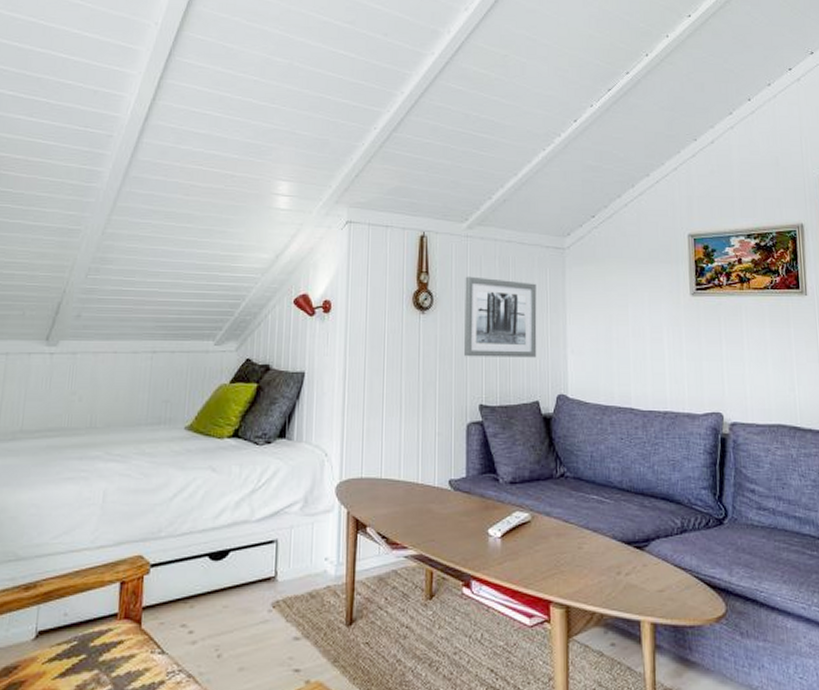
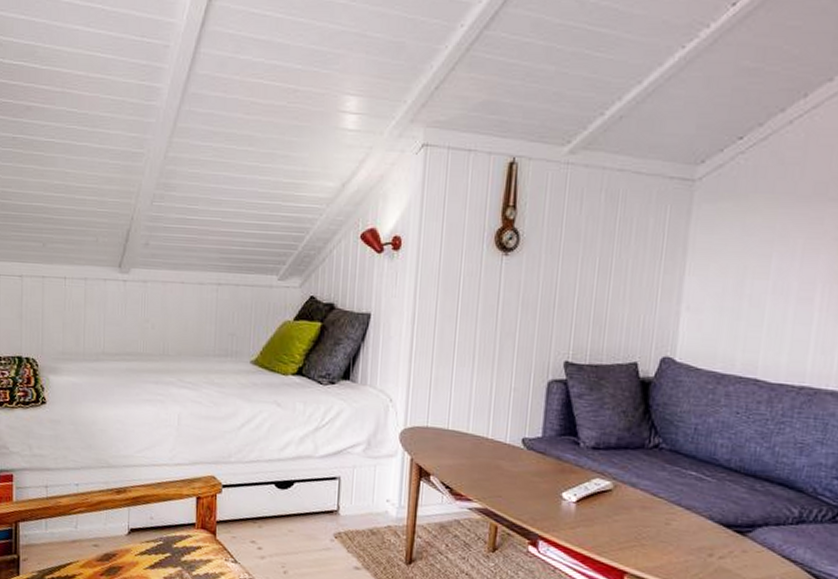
wall art: present [463,276,537,358] -> none [550,213,651,313]

